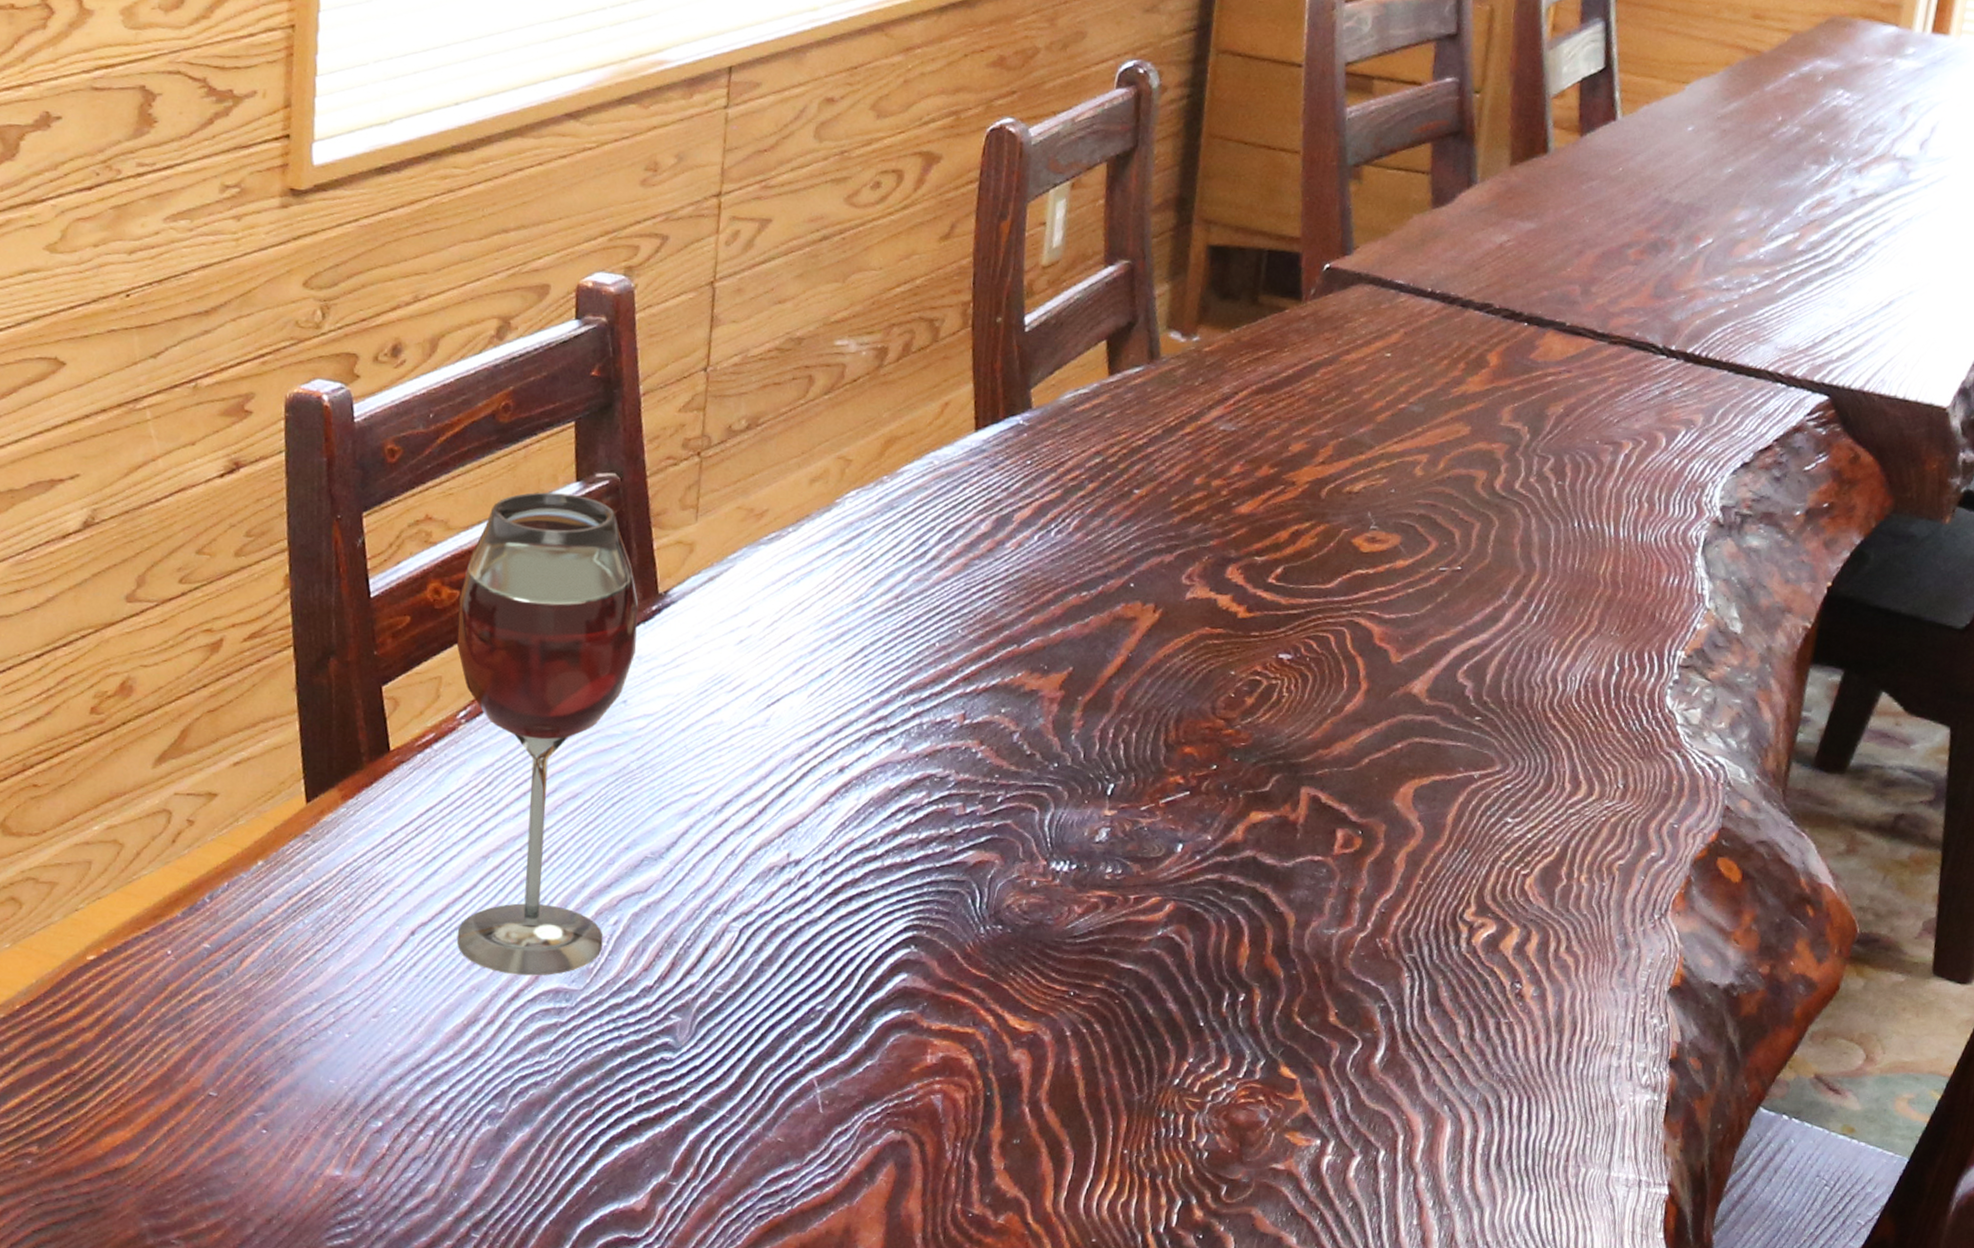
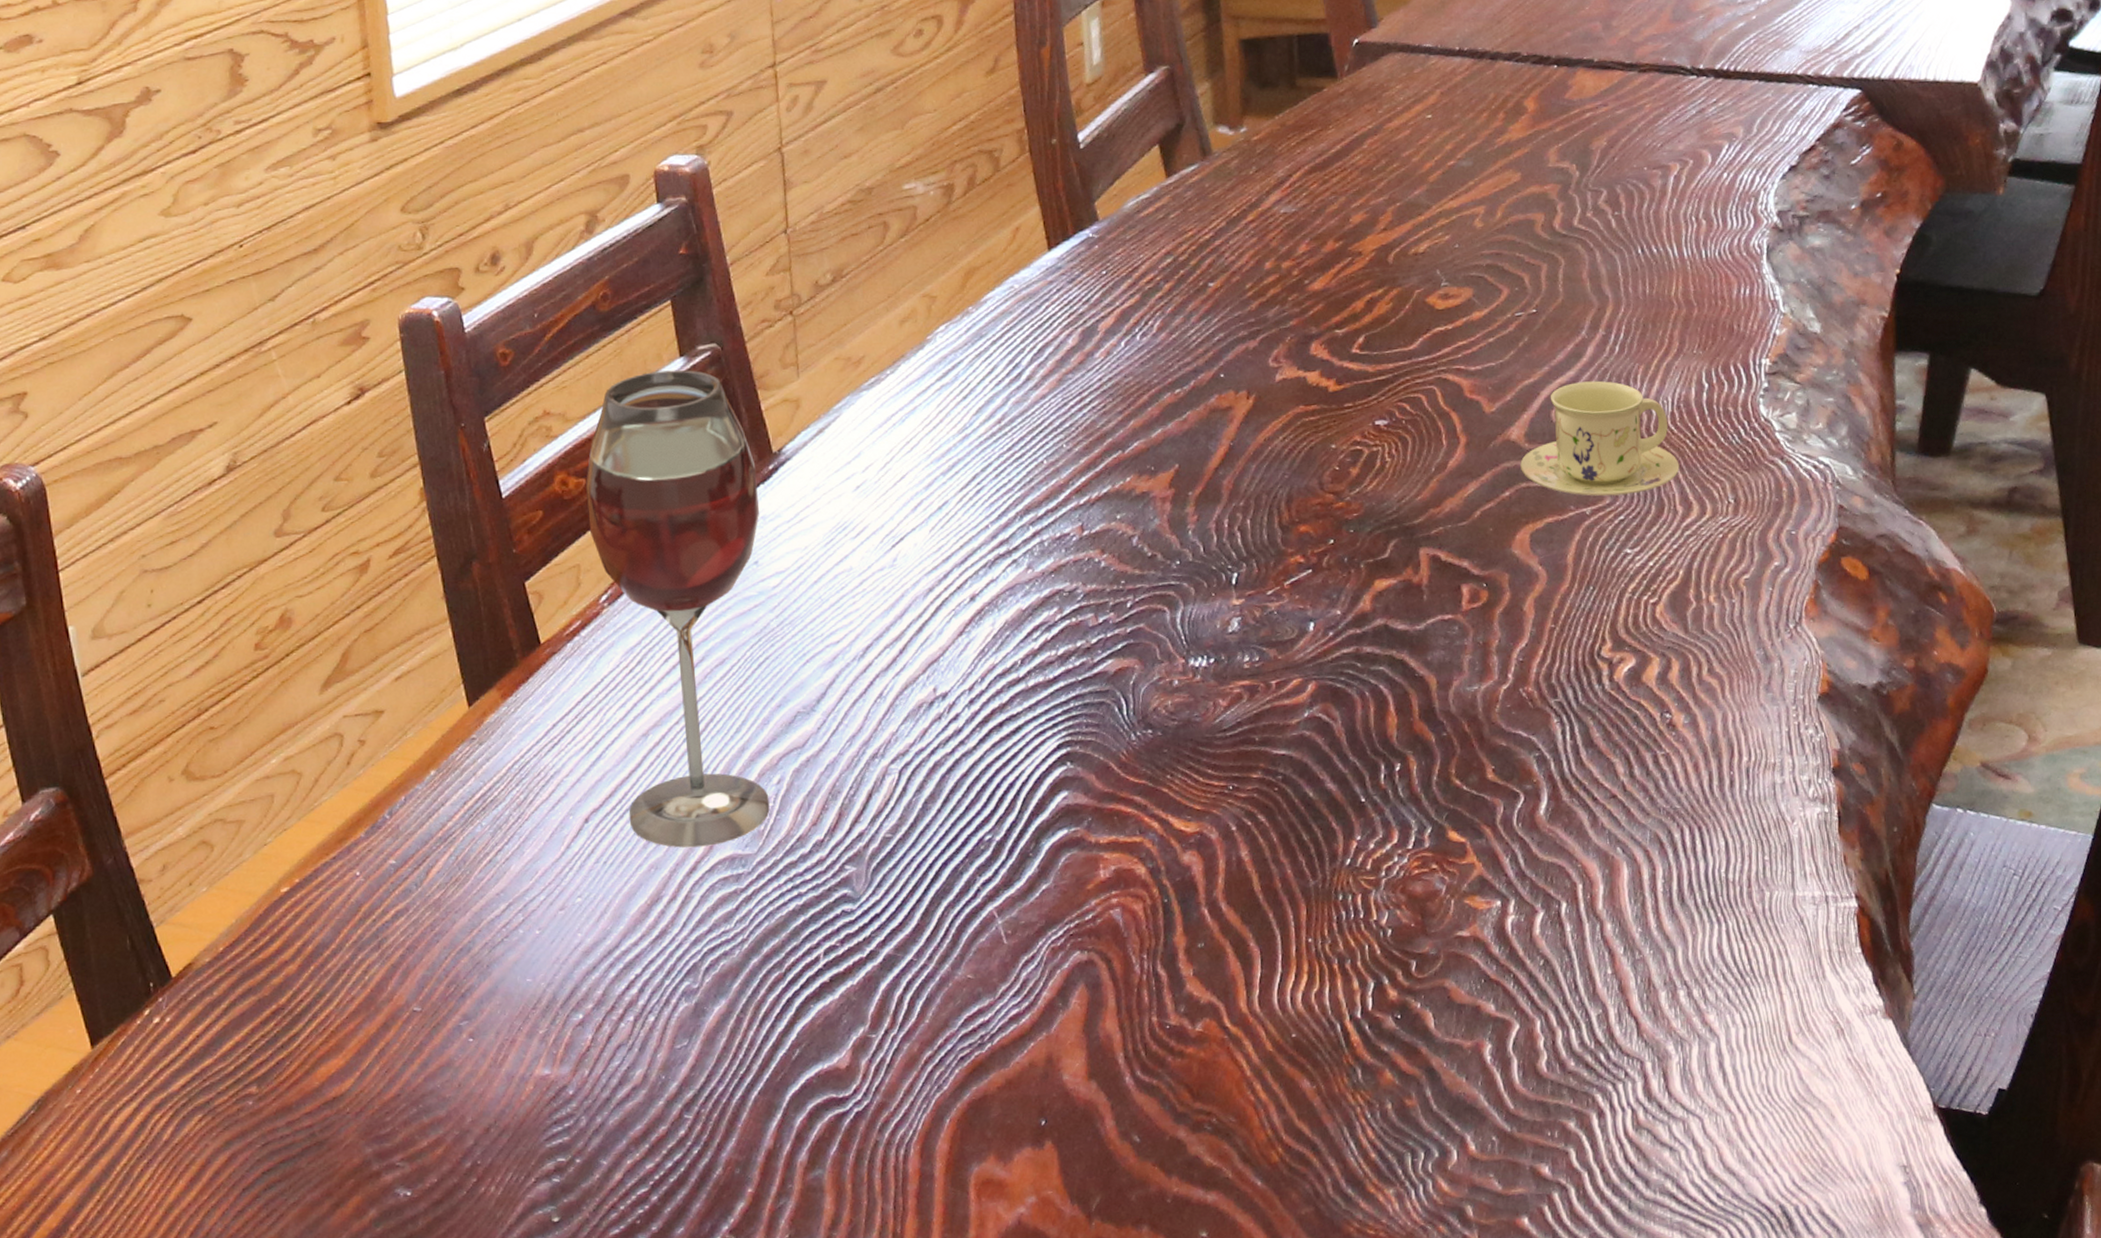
cup and saucer: none [1416,646,1576,765] -> present [1519,380,1680,497]

